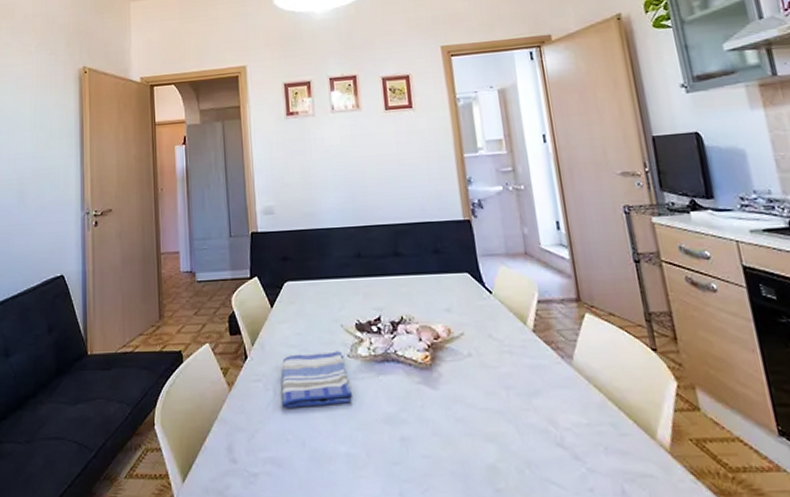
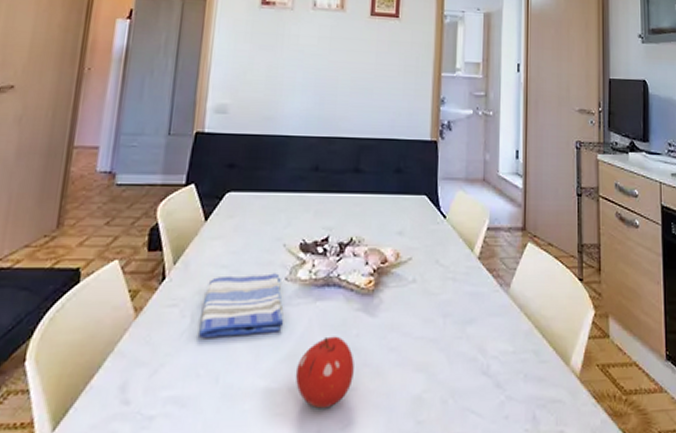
fruit: none [370,407,426,473] -> present [295,336,354,409]

